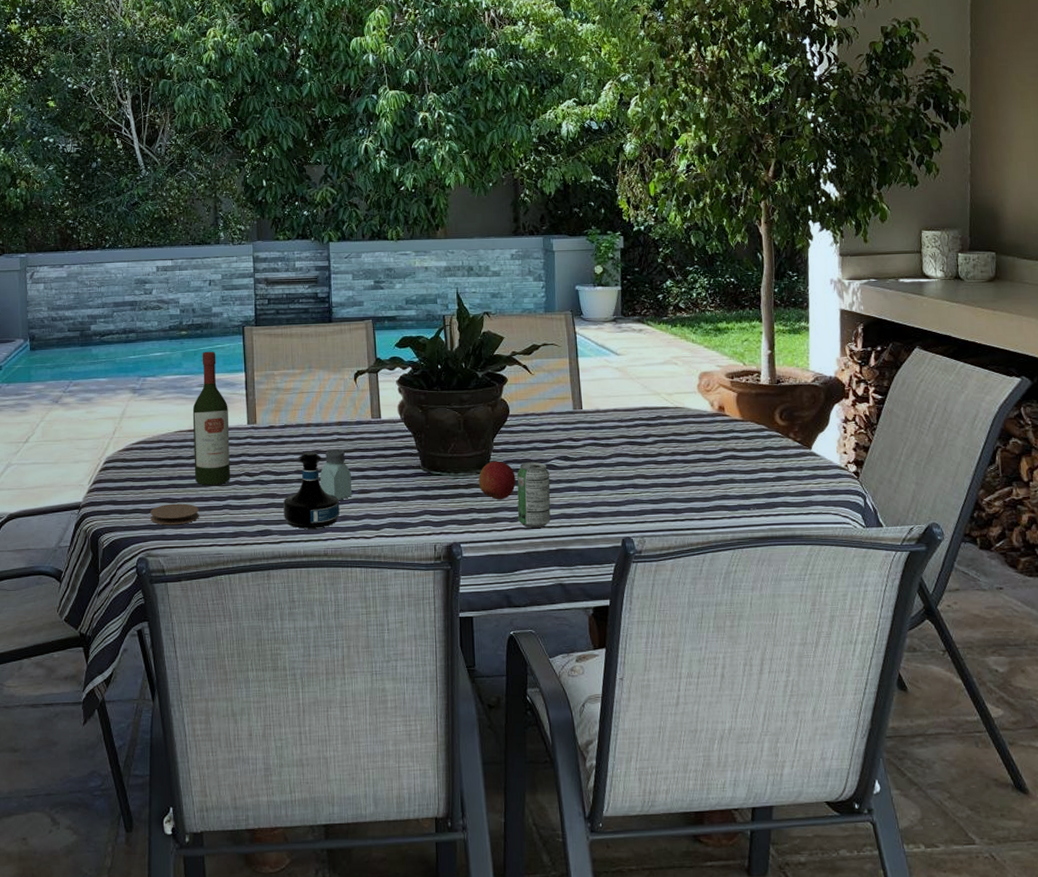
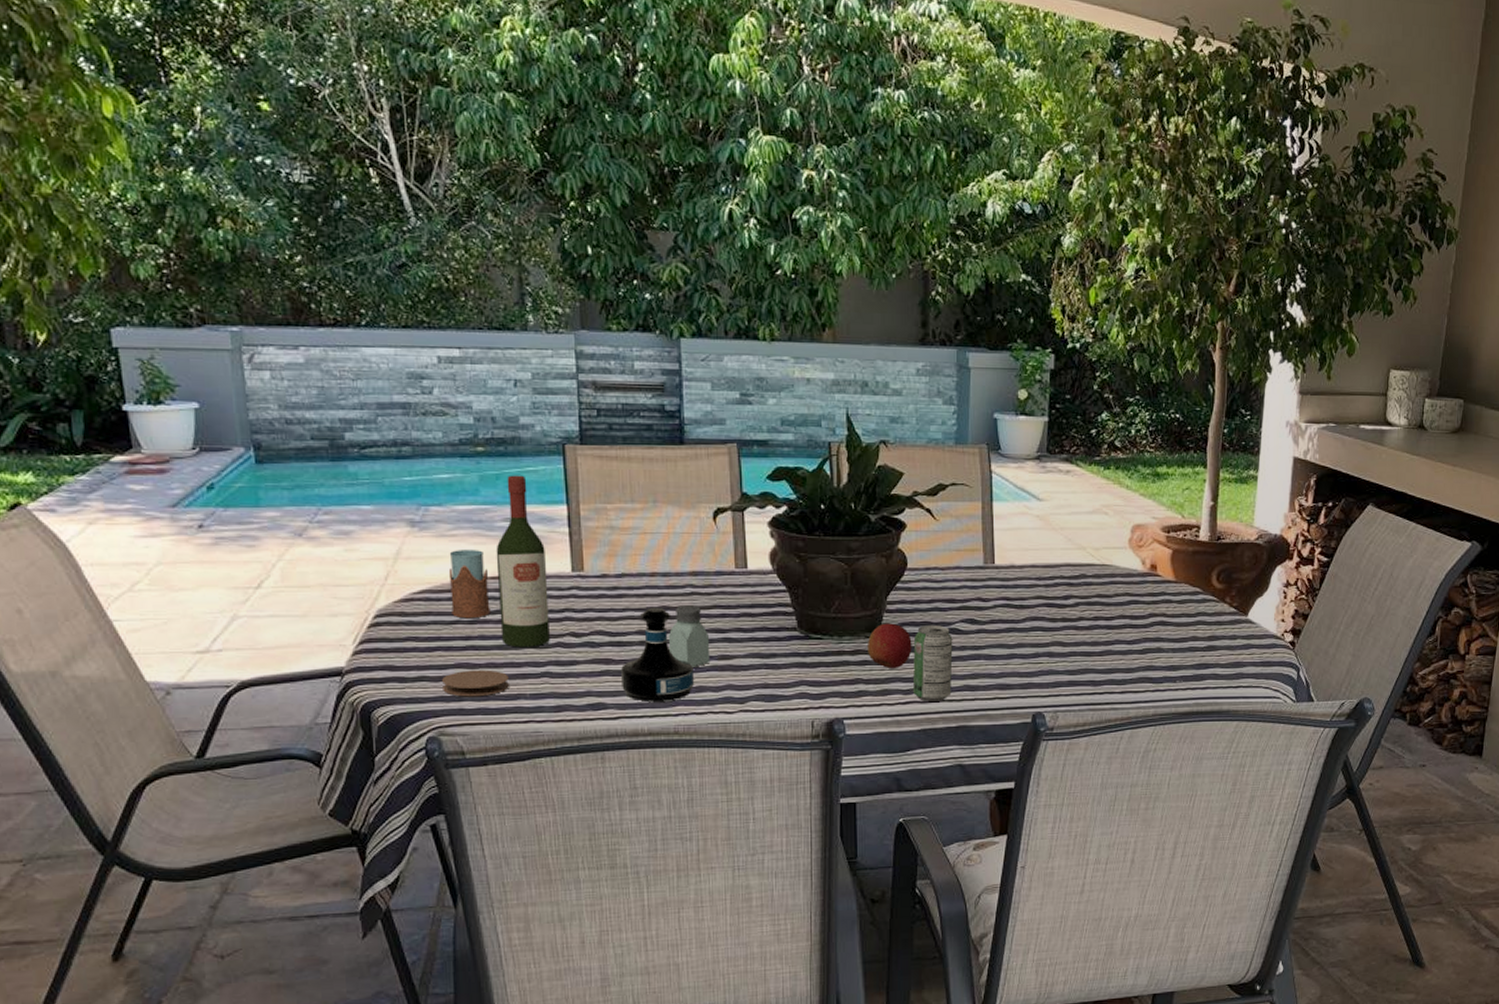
drinking glass: none [158,409,187,463] -> present [448,550,491,619]

